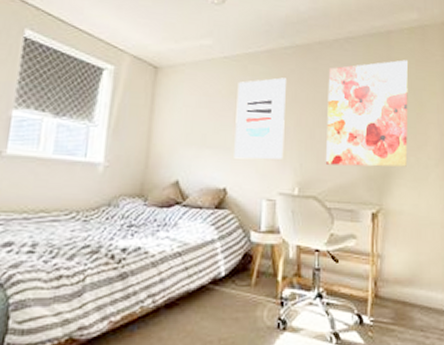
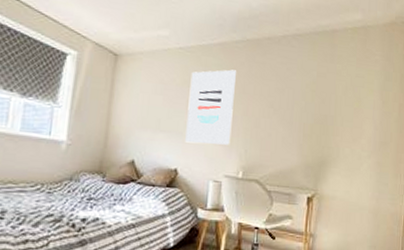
wall art: present [325,60,409,167] -> none [268,58,350,157]

